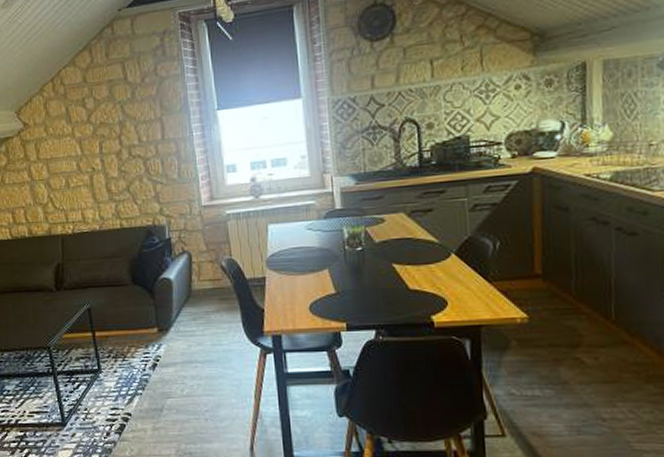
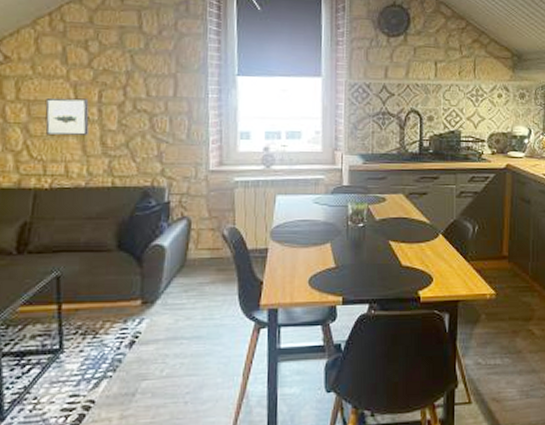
wall art: none [59,151,96,188] -> present [45,97,89,136]

